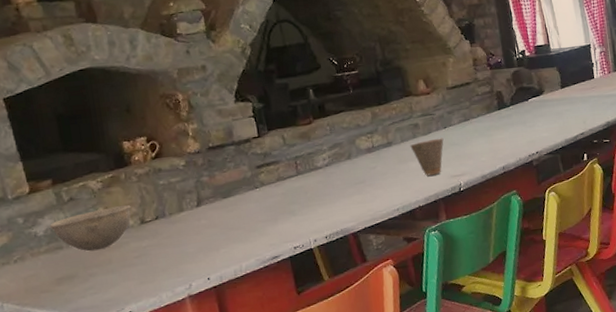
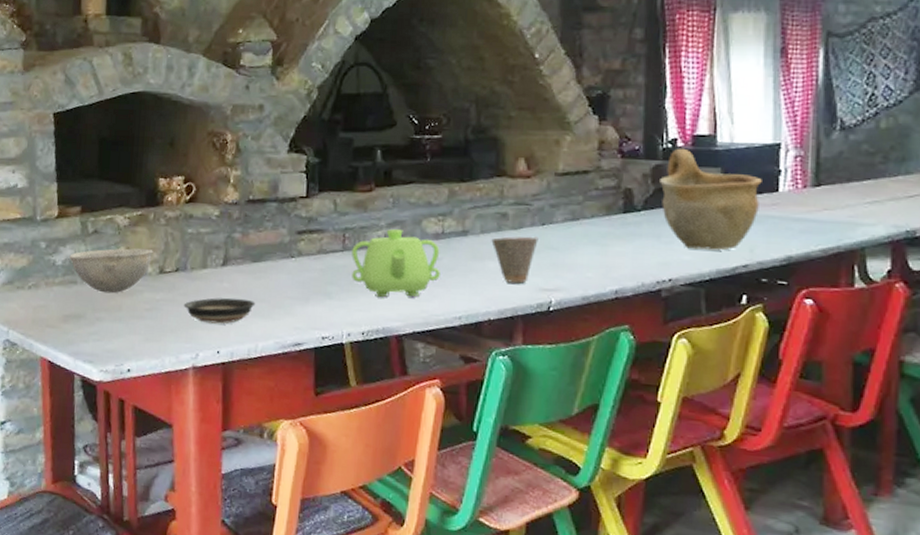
saucer: none [169,230,233,257] -> present [183,297,256,324]
teapot: none [304,149,377,207] -> present [352,228,440,298]
jug: none [518,56,584,128] -> present [660,148,762,251]

